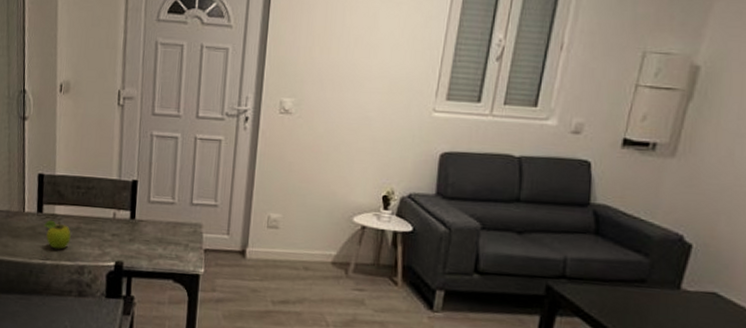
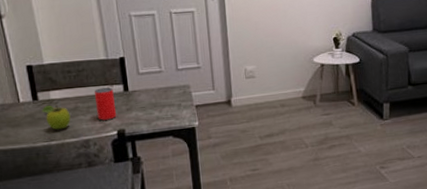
beverage can: none [98,211,120,248] -> present [94,87,117,121]

